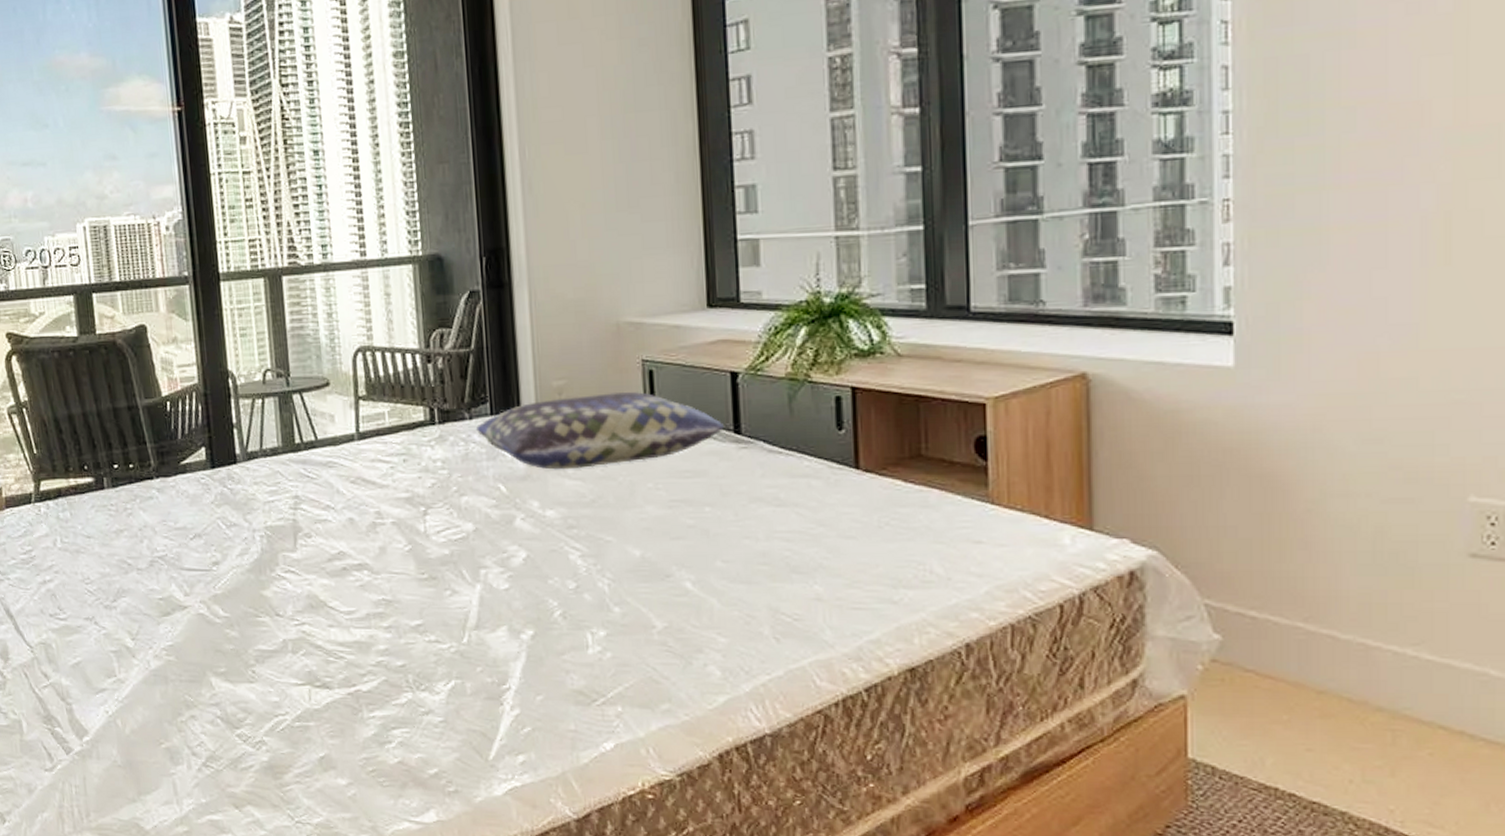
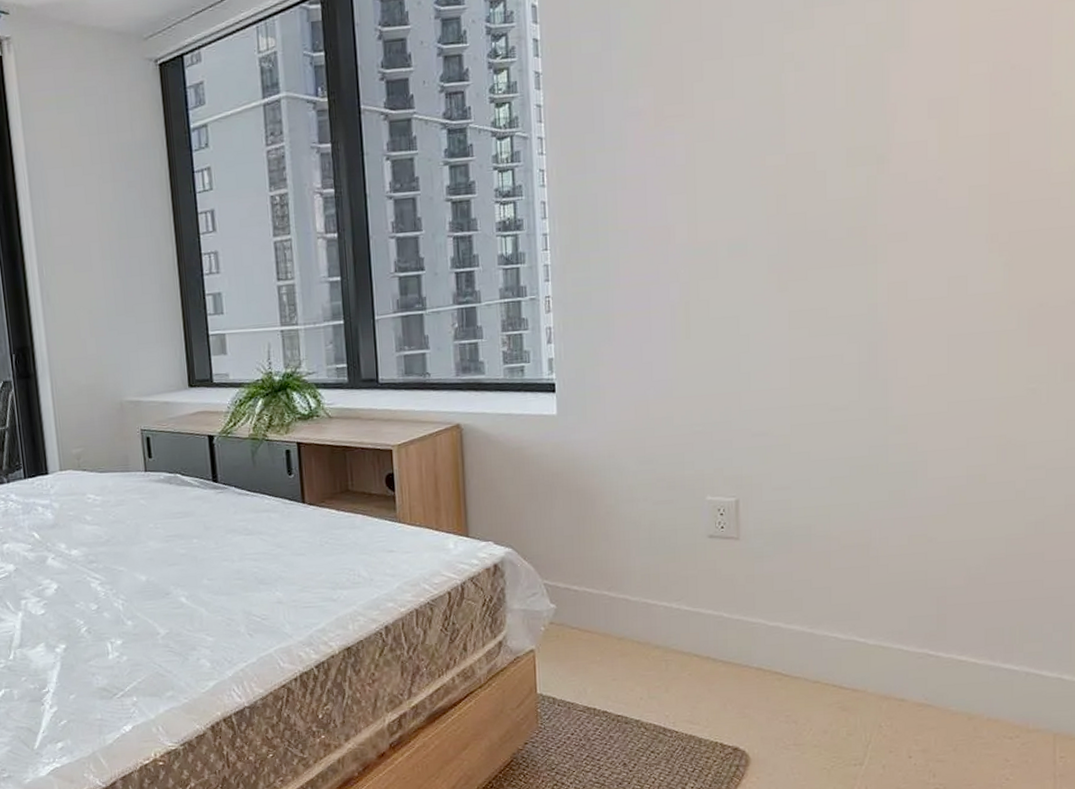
cushion: present [475,392,725,470] -> none [12,454,206,519]

